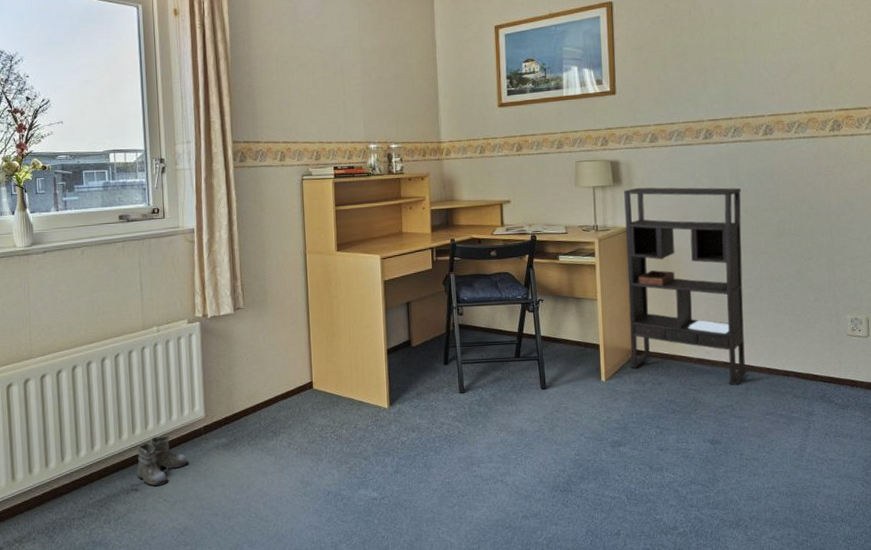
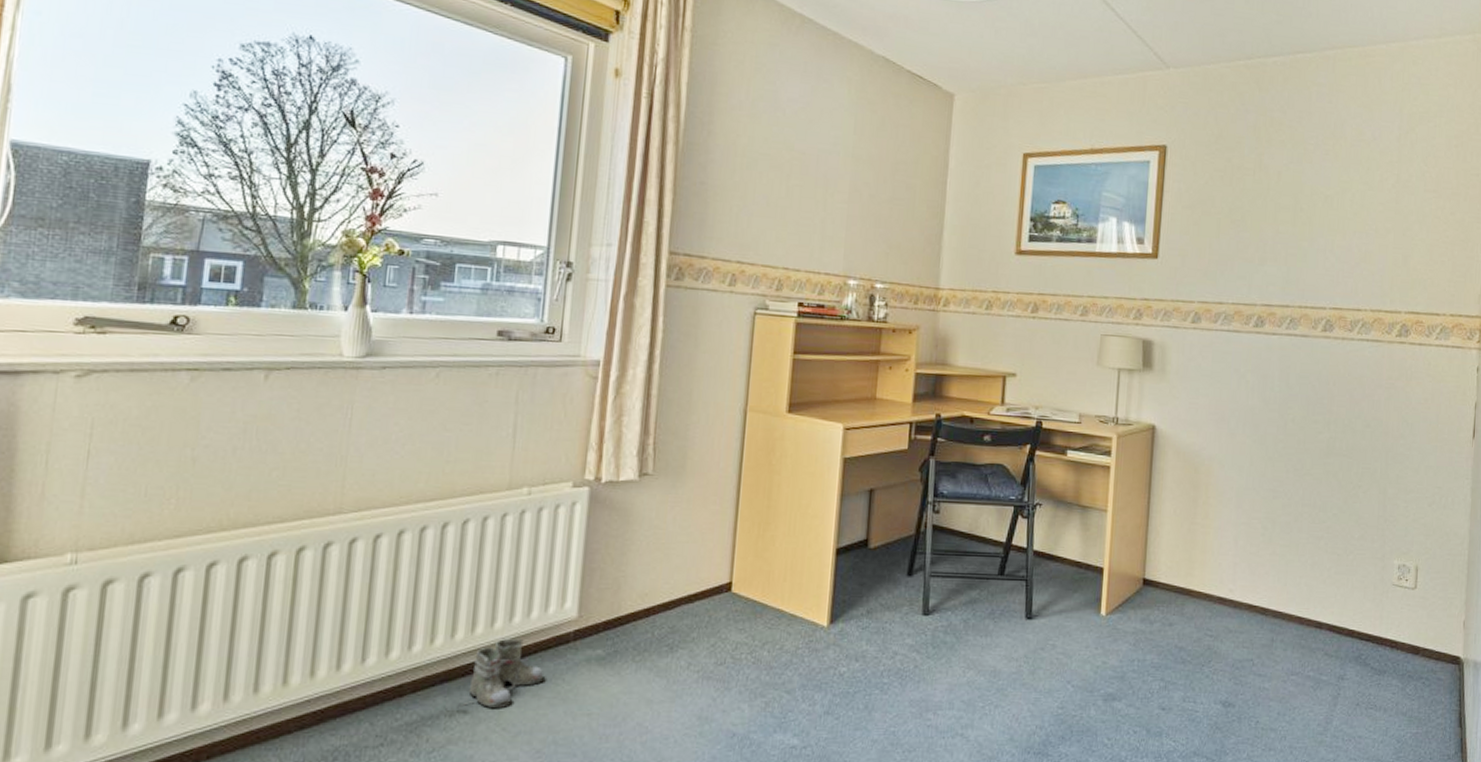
bookshelf: present [624,187,748,386] -> none [1137,376,1290,636]

